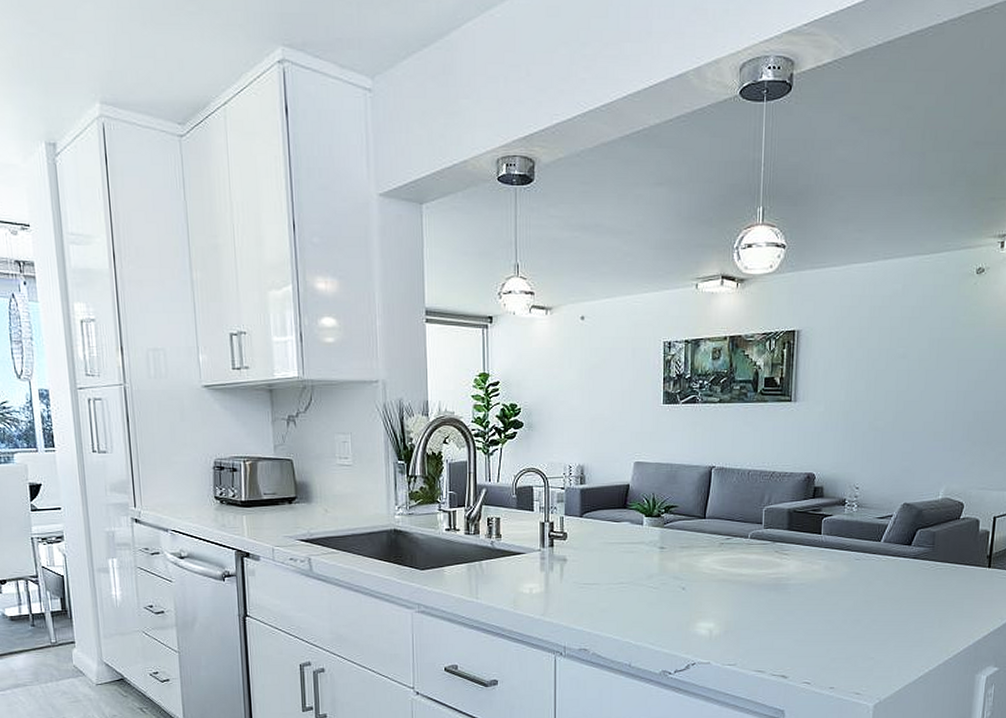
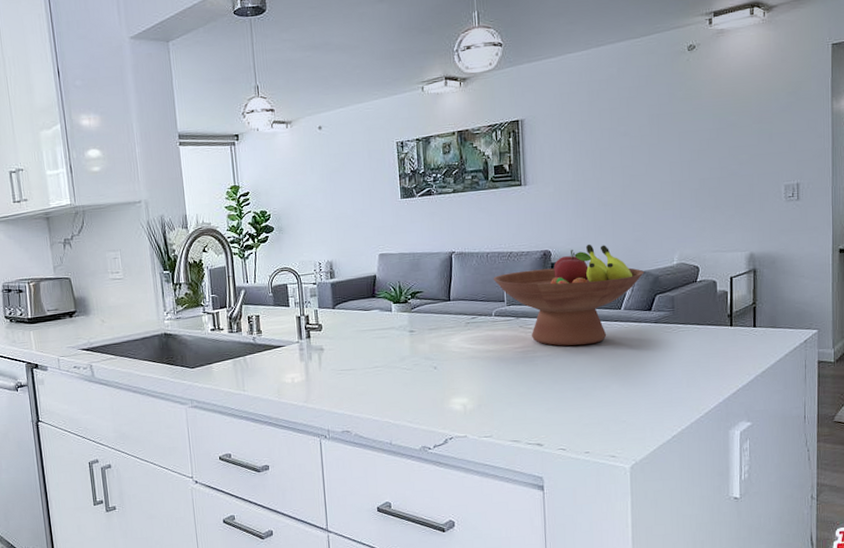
fruit bowl: none [752,470,908,576] -> present [493,244,644,346]

